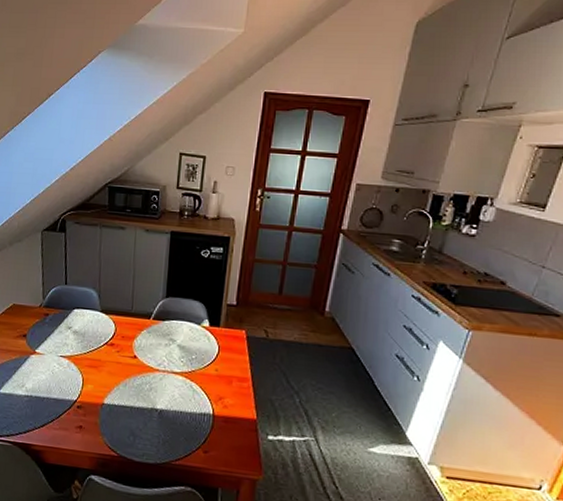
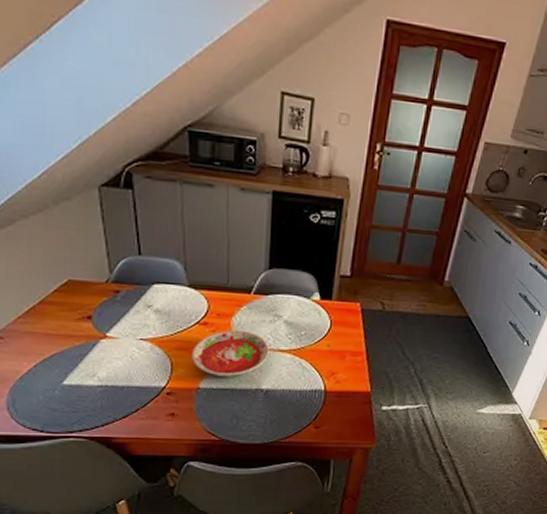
bowl: none [100,351,164,397] -> present [192,330,270,379]

